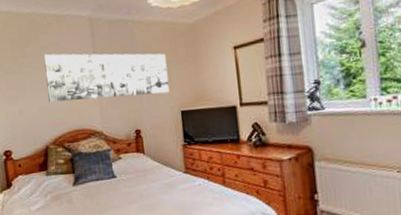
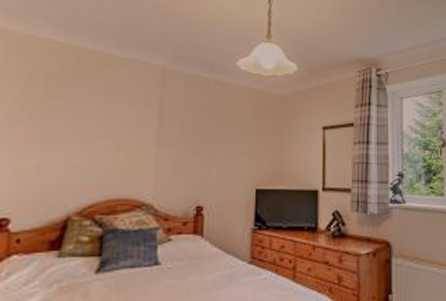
wall art: present [43,53,170,103] -> none [85,99,247,167]

